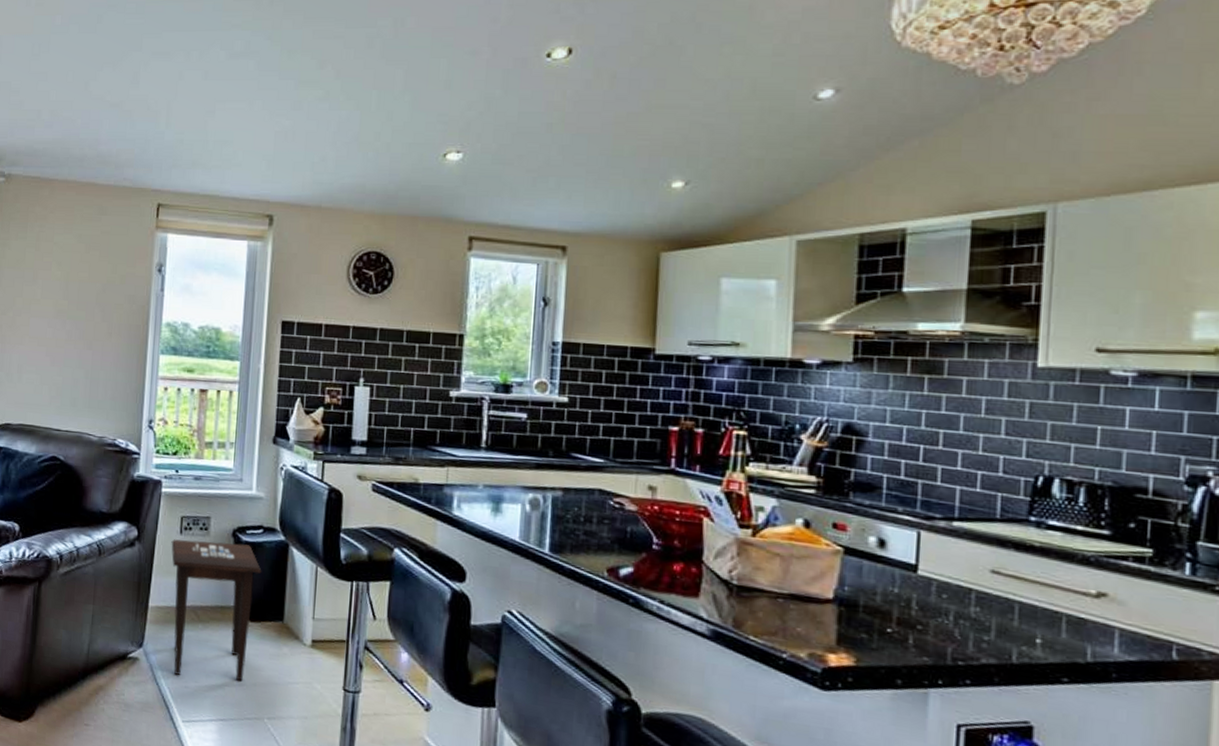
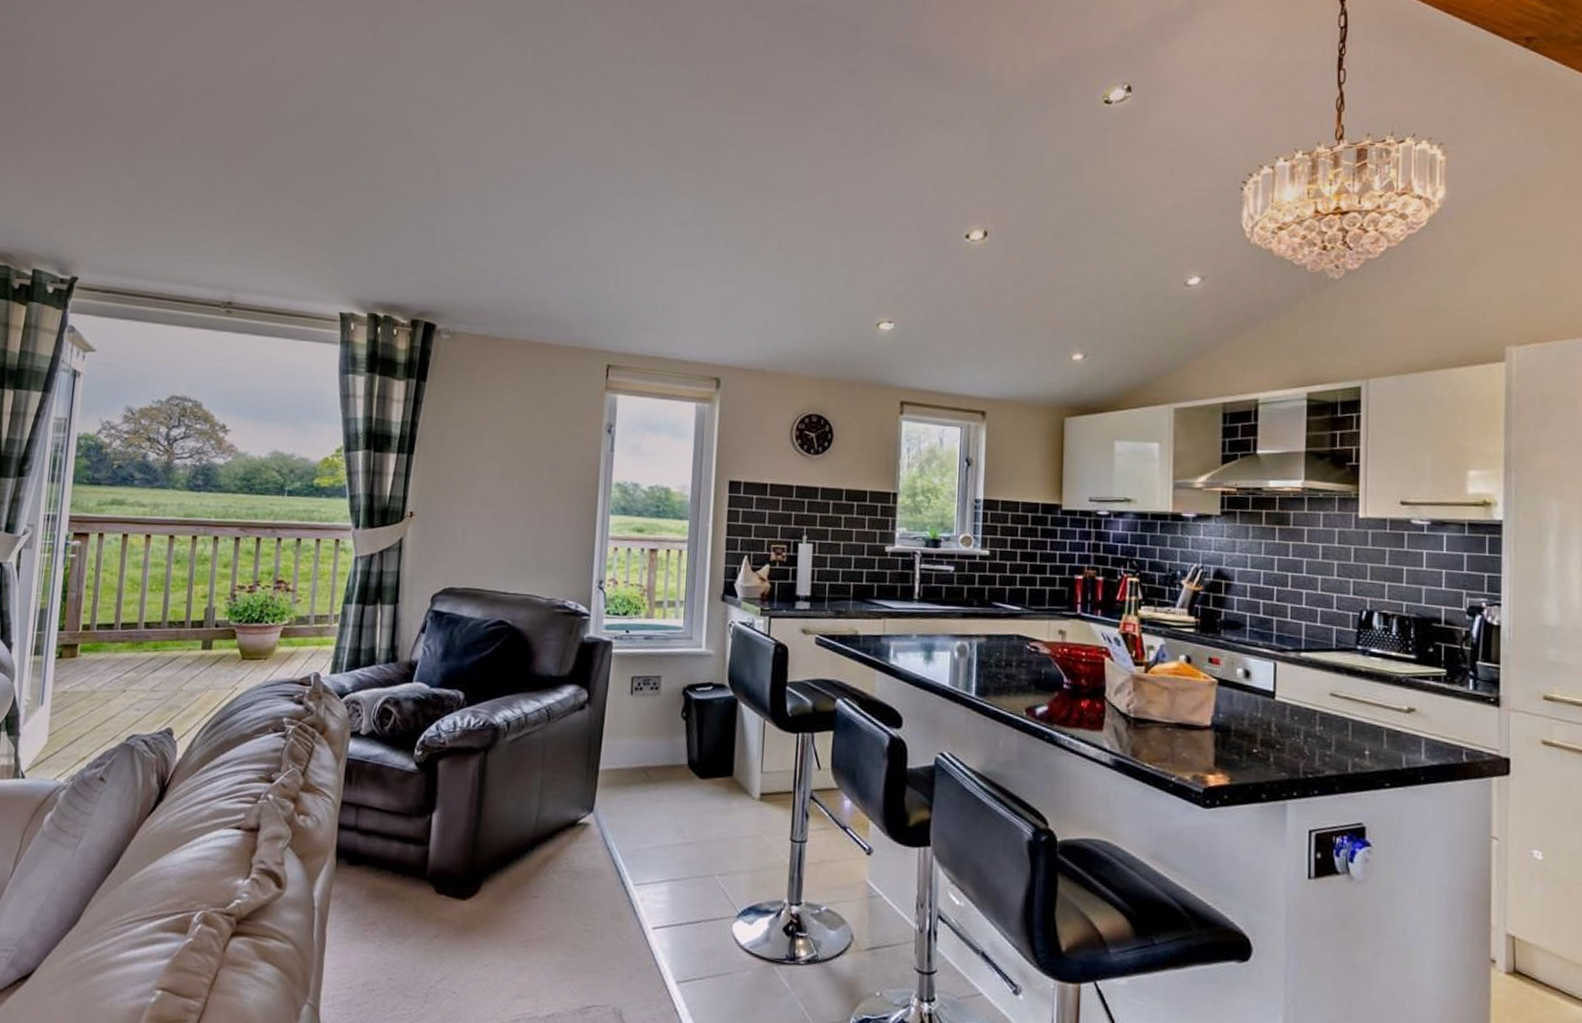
side table: present [171,539,262,682] -> none [622,700,712,840]

